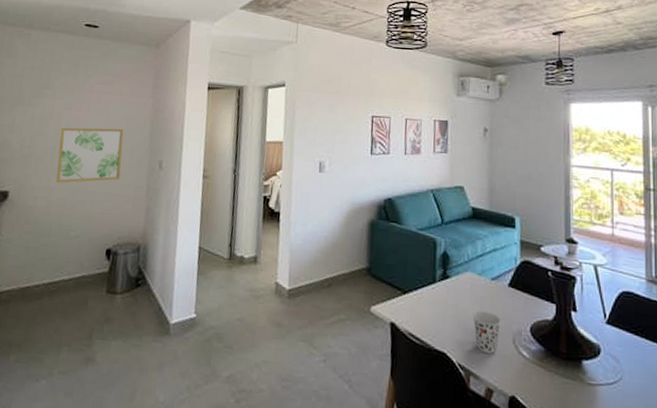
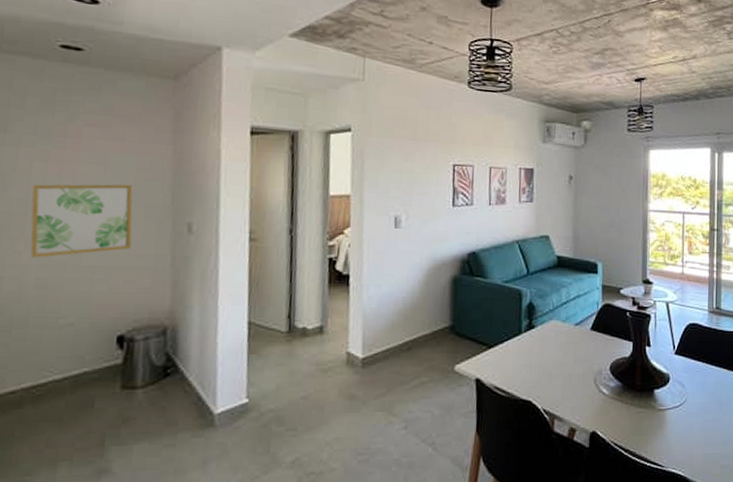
cup: present [472,311,501,354] -> none [557,356,583,395]

